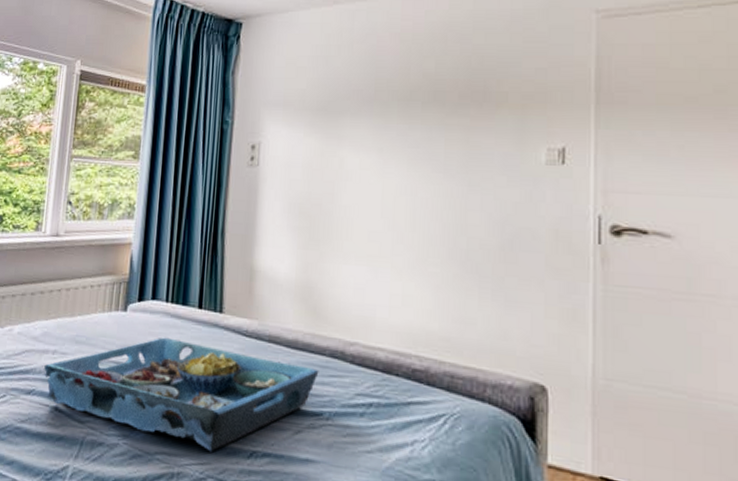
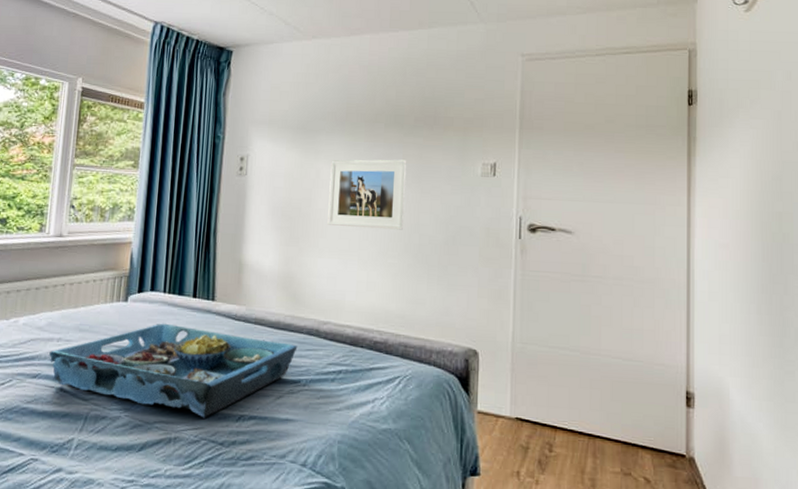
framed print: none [353,145,449,232] -> present [327,159,406,230]

